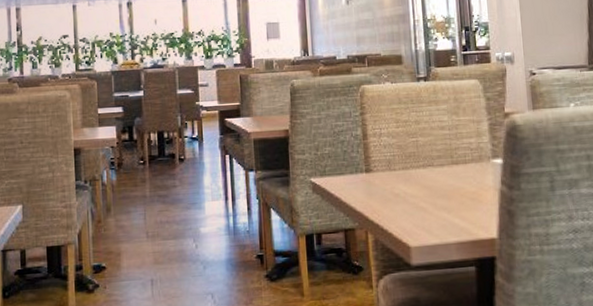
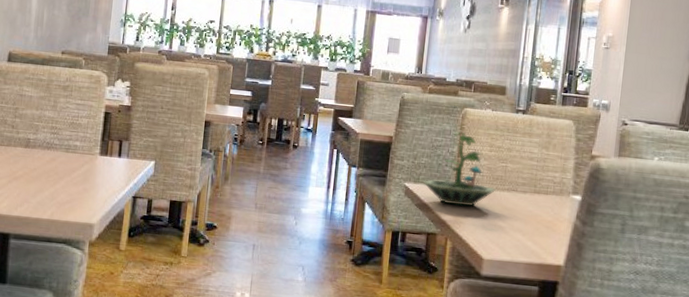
terrarium: none [330,112,411,194] -> present [422,132,496,206]

